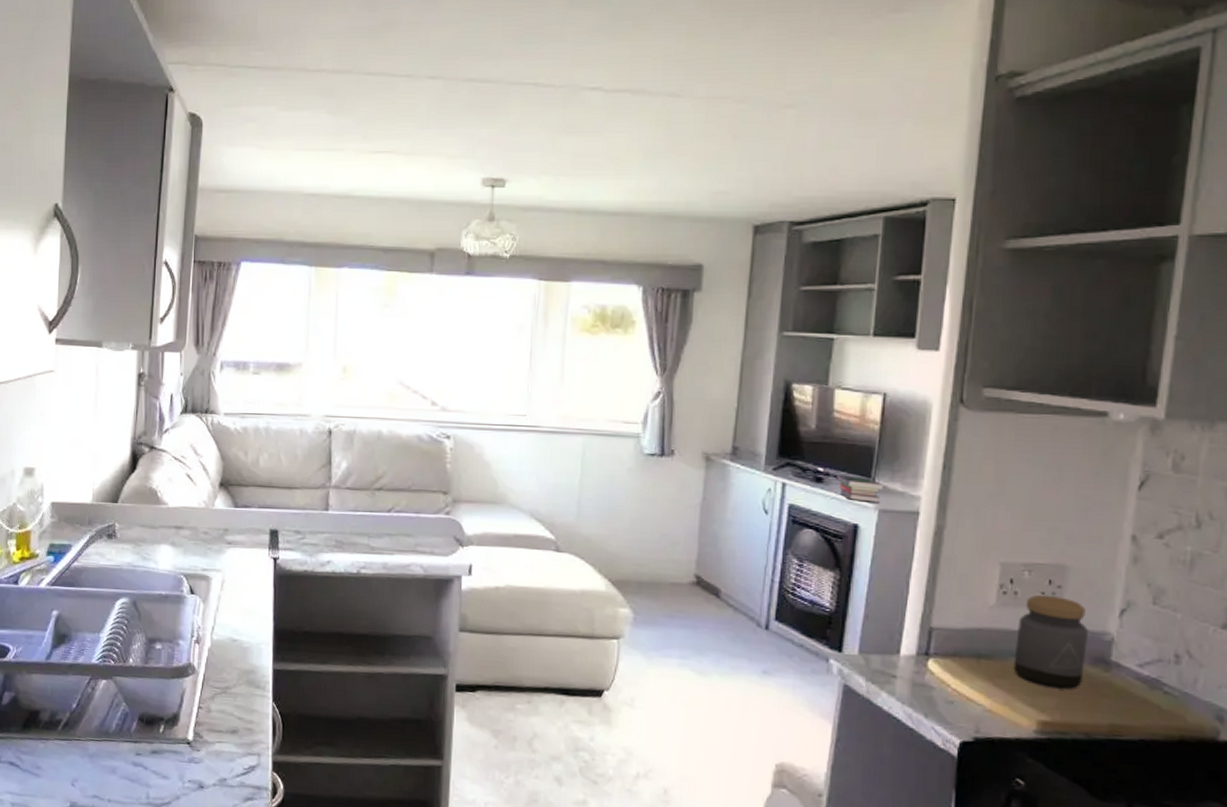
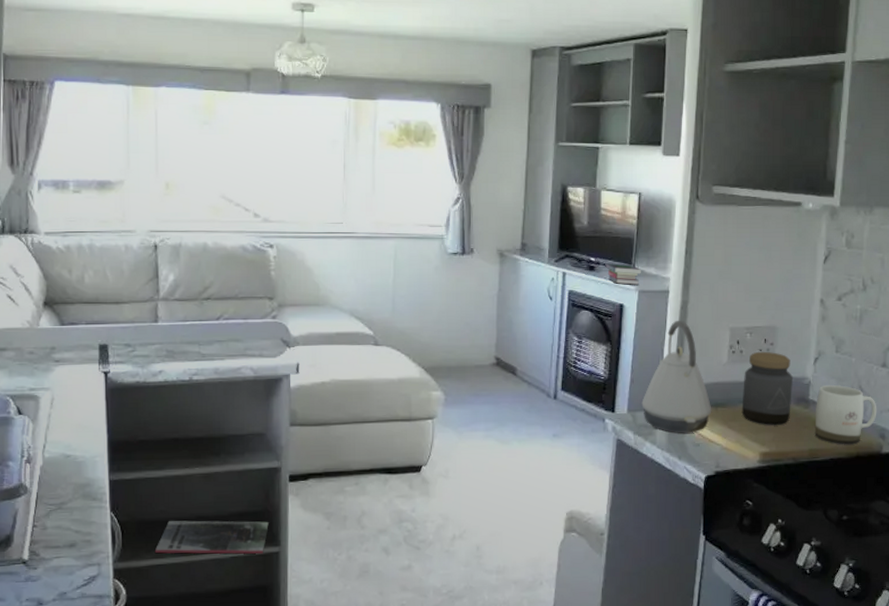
magazine: none [313,719,432,766] -> present [154,520,269,554]
kettle: none [877,548,972,686] -> present [641,320,712,433]
mug: none [1117,644,1213,724] -> present [814,384,877,445]

